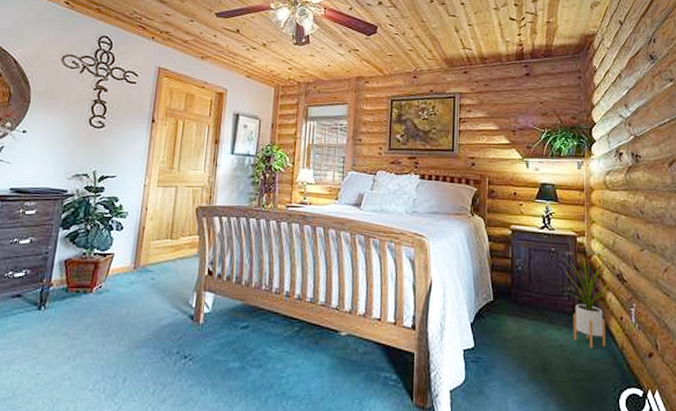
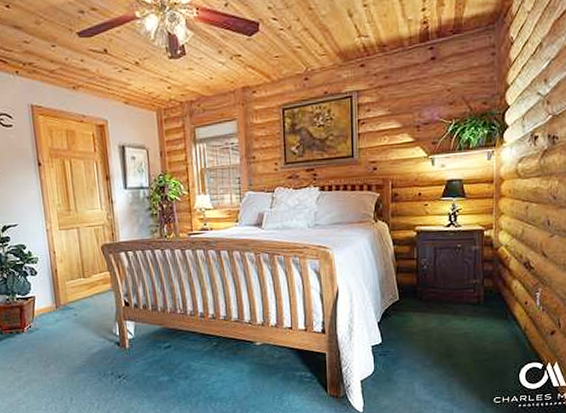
house plant: present [564,253,617,349] -> none [470,245,522,333]

